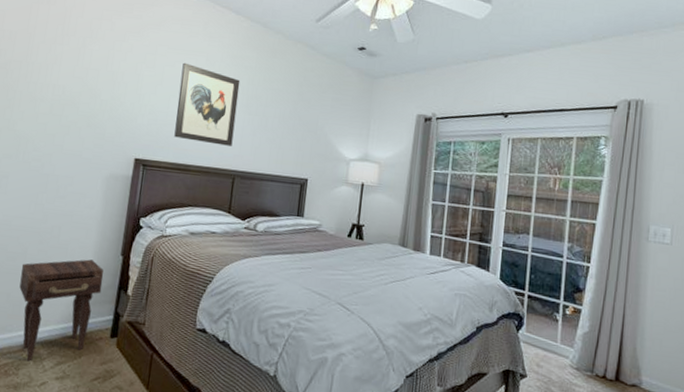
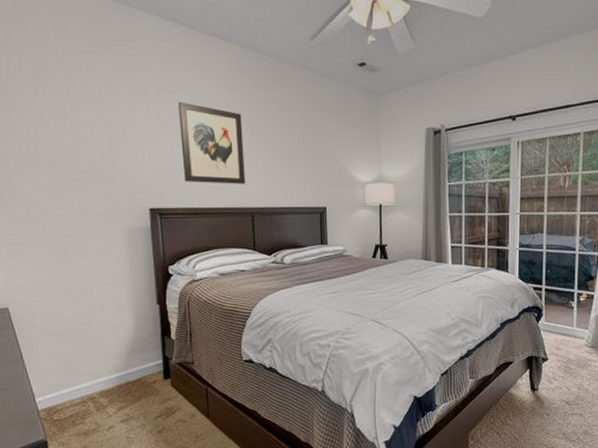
nightstand: present [19,259,104,361] -> none [62,312,146,410]

